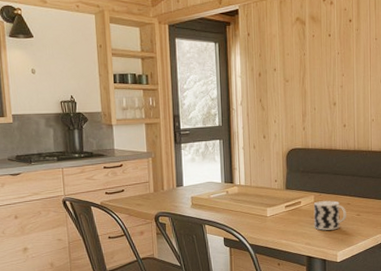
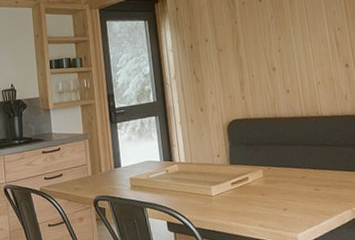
cup: present [313,200,346,230] -> none [263,174,303,209]

